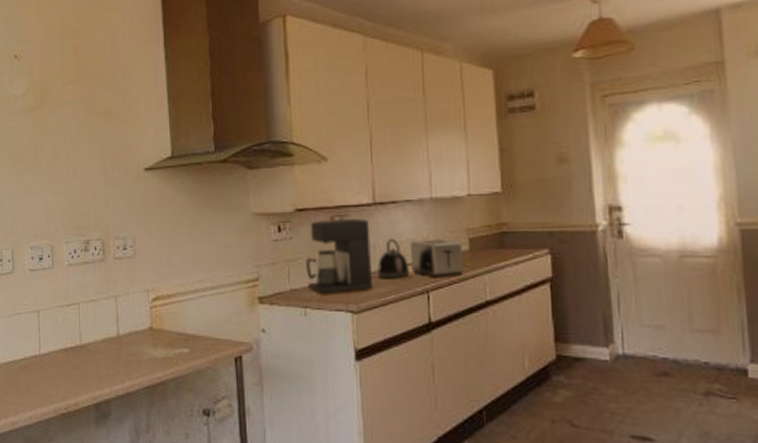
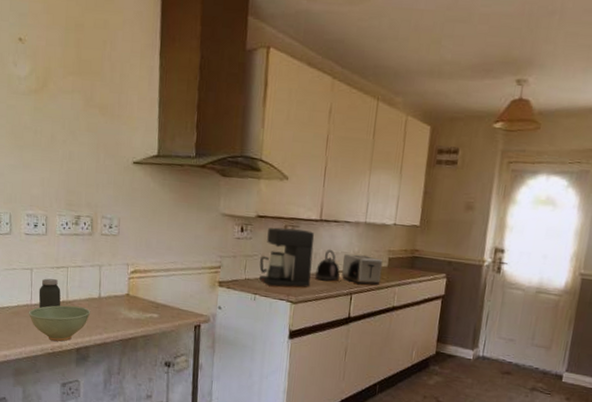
bowl: none [37,351,109,397] -> present [28,305,91,342]
jar: none [48,320,73,358] -> present [38,278,61,308]

